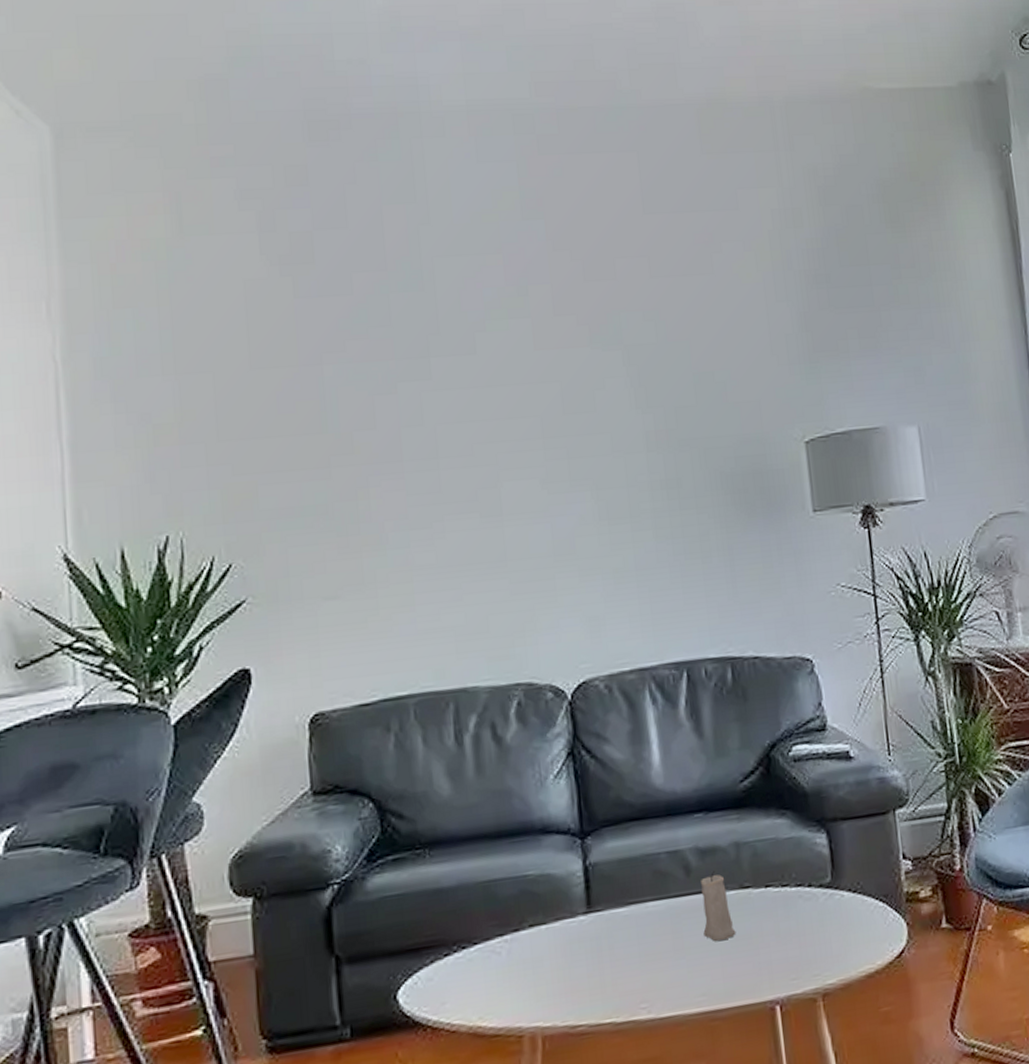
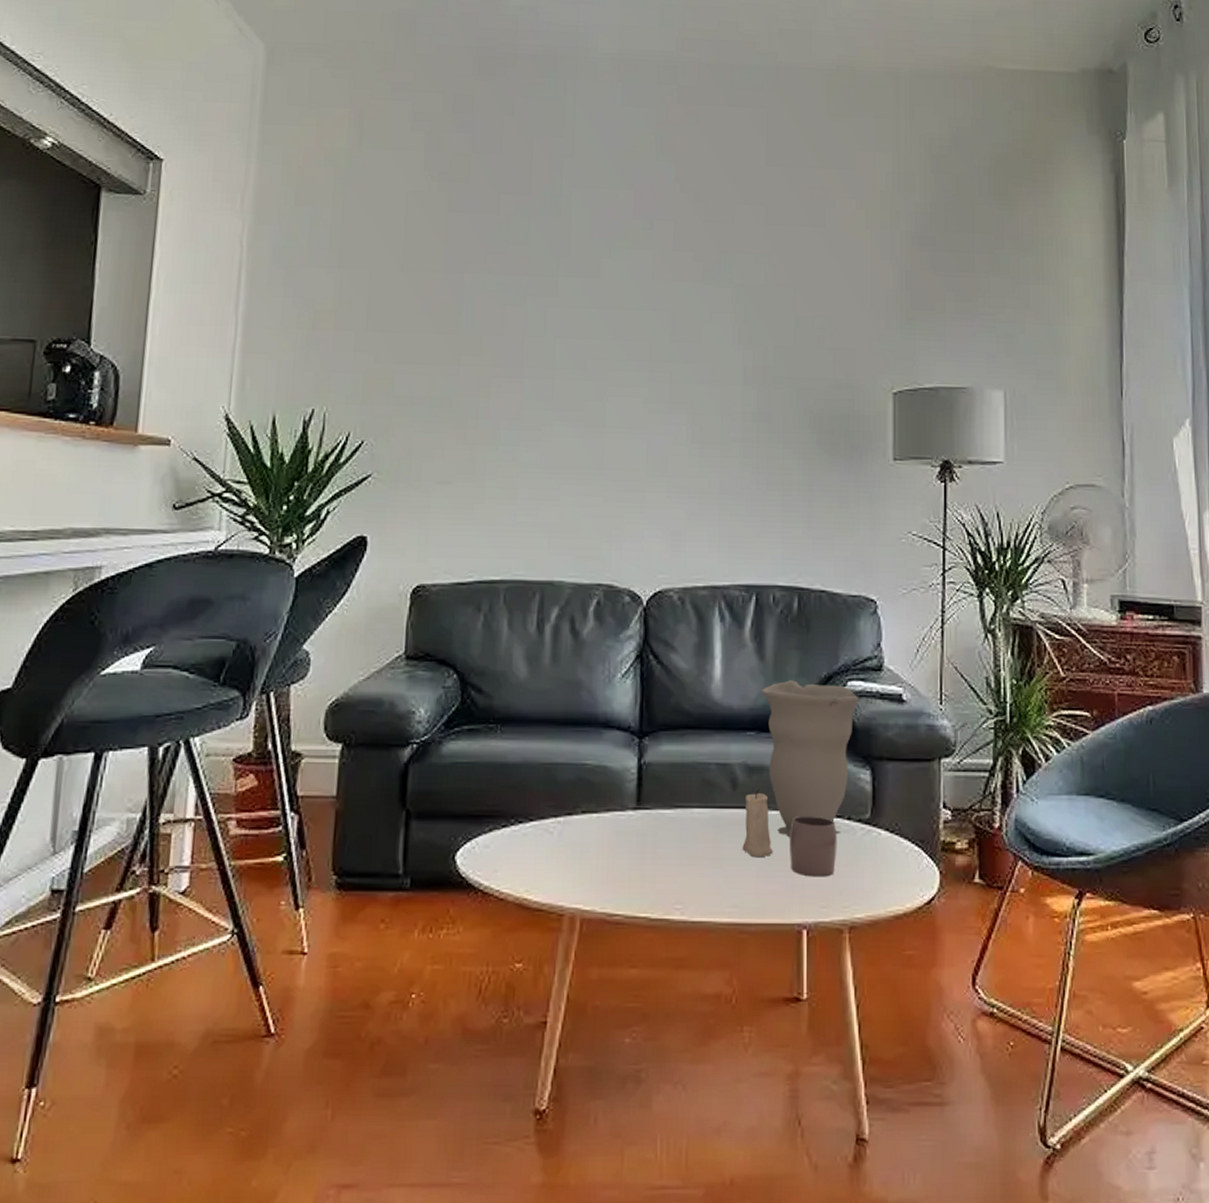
decorative vase: none [704,751,808,915] -> present [761,680,861,836]
mug: none [751,888,802,951] -> present [790,815,837,877]

